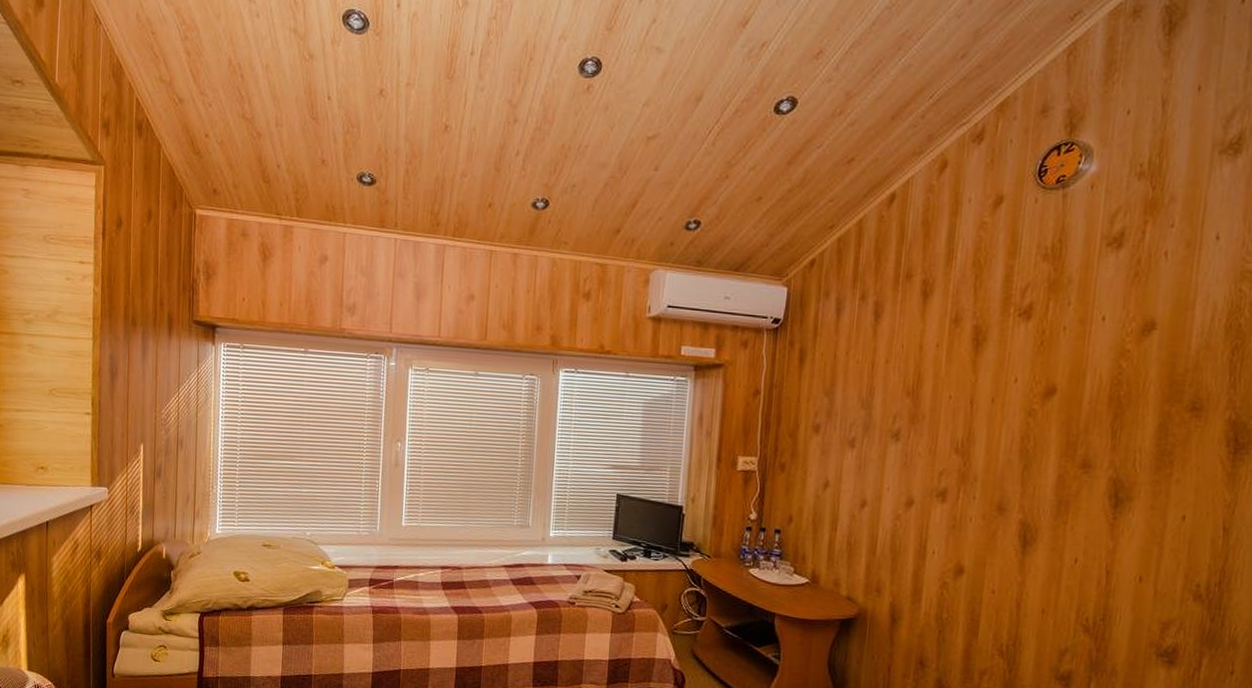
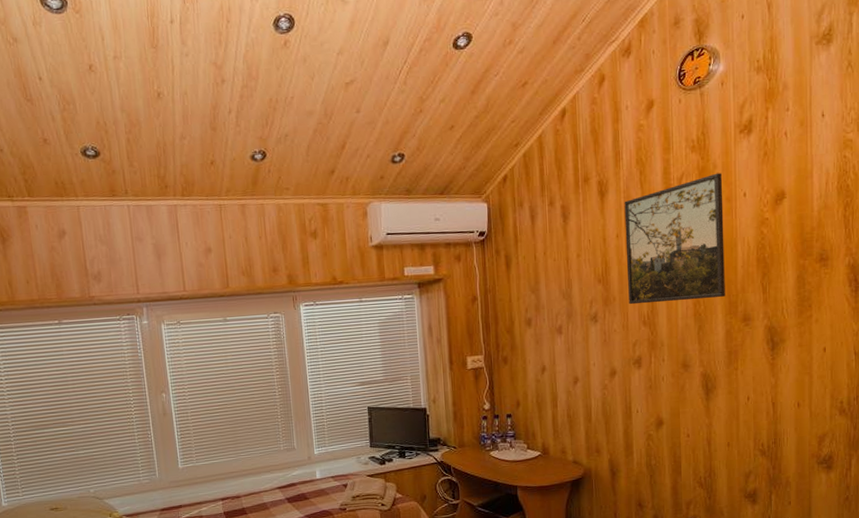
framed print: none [941,289,1077,435] -> present [624,173,725,305]

